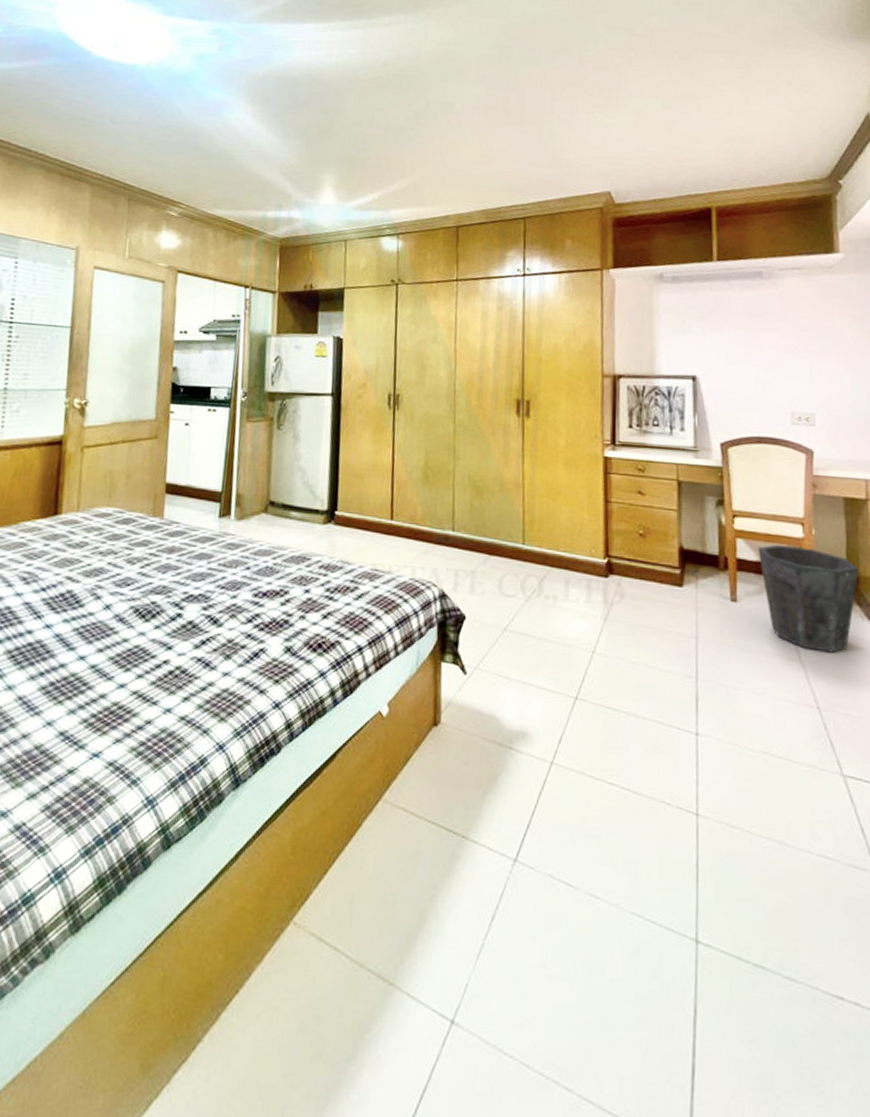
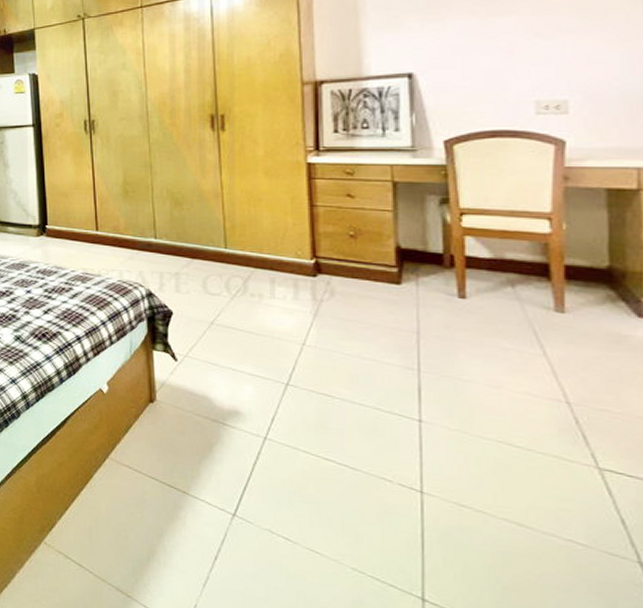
waste bin: present [758,544,860,653] -> none [491,240,627,349]

